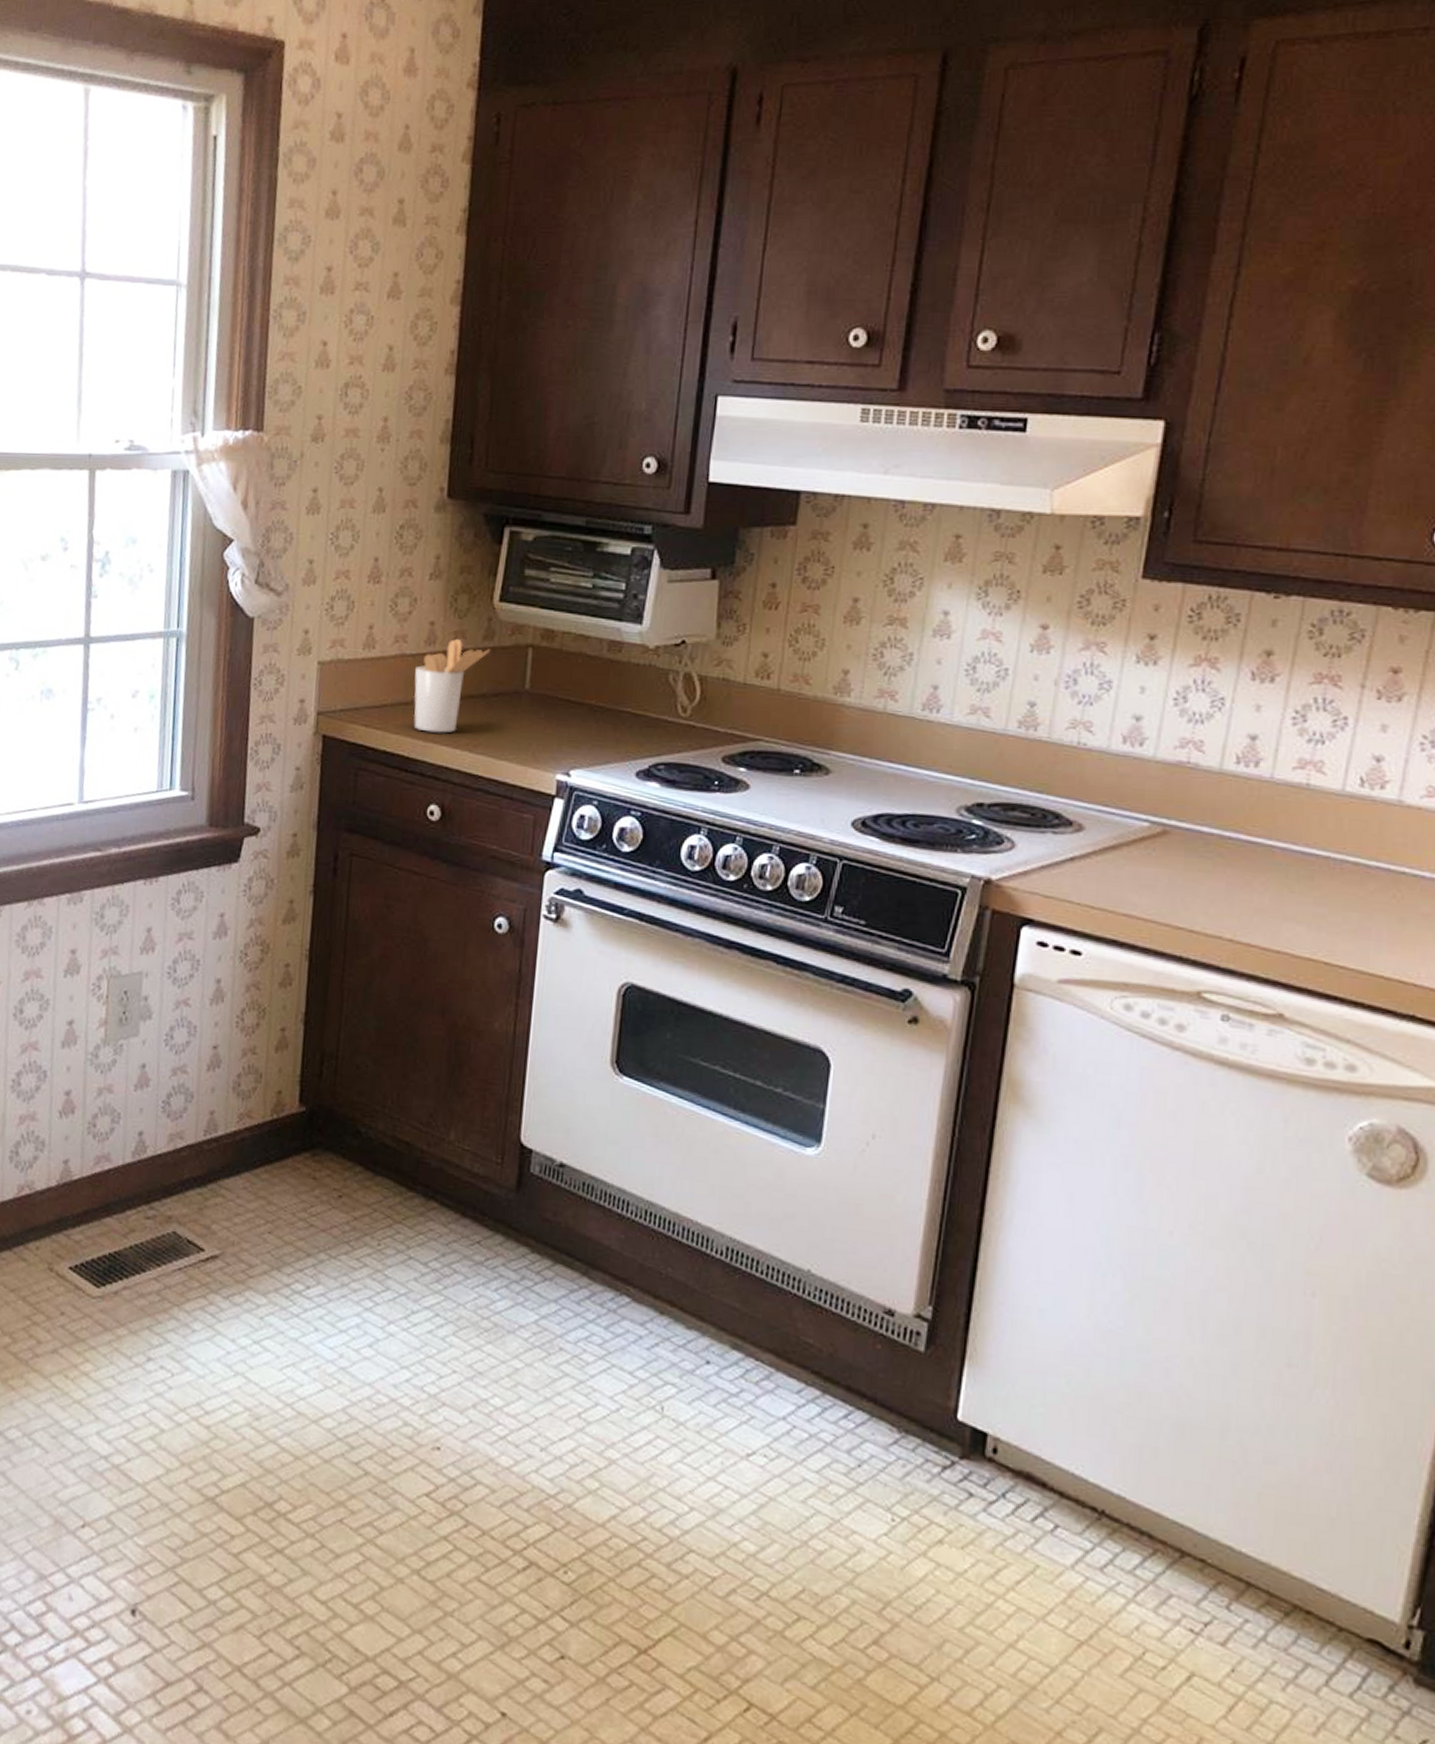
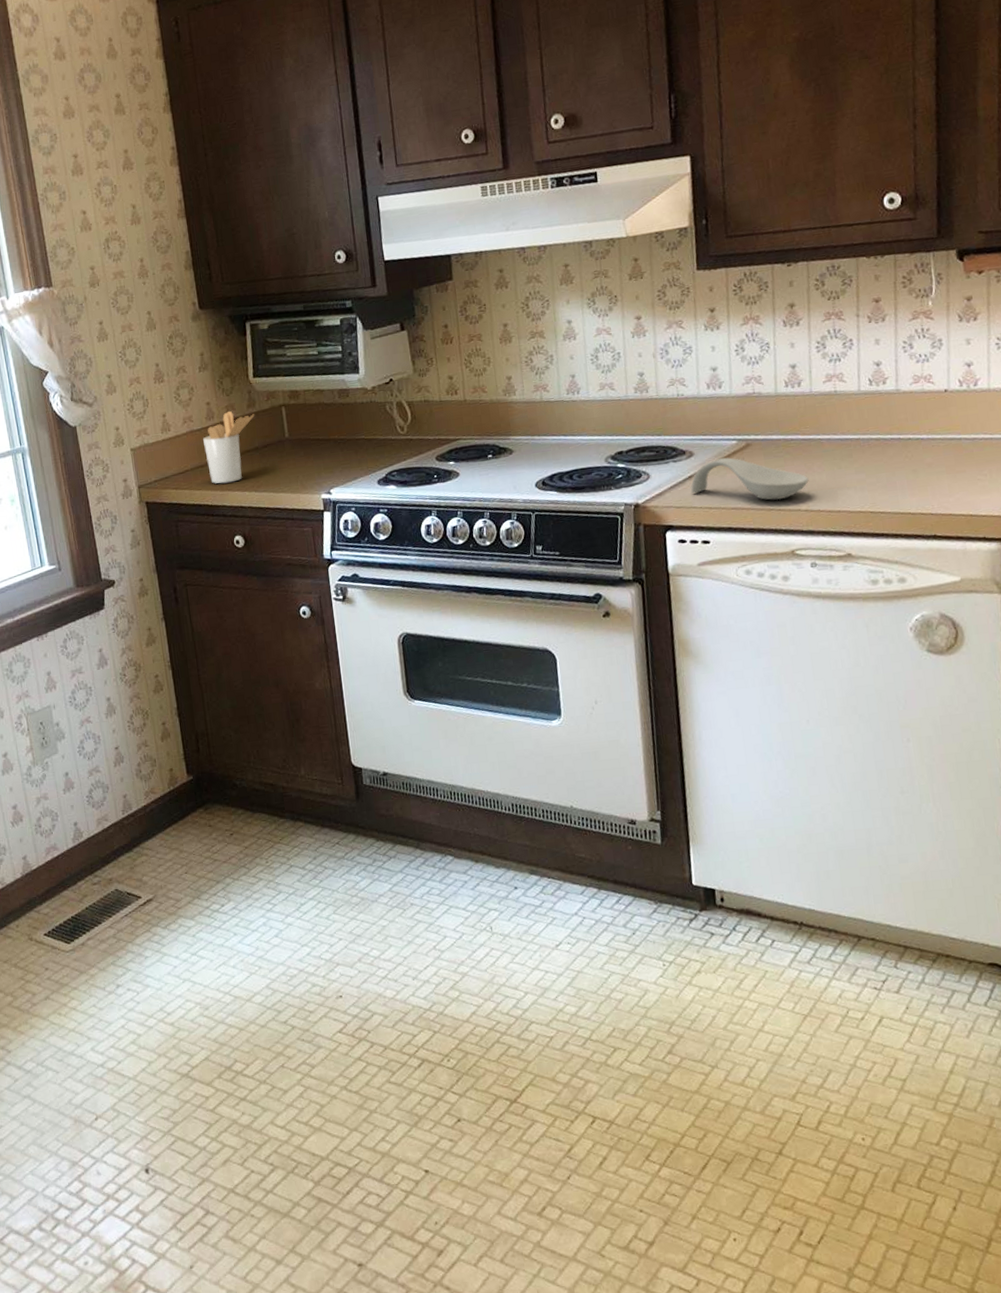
spoon rest: none [1070,842,1243,918] -> present [691,457,809,501]

